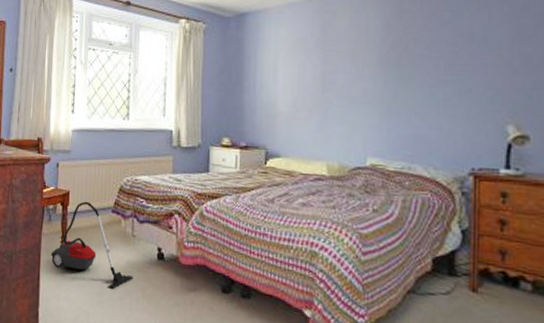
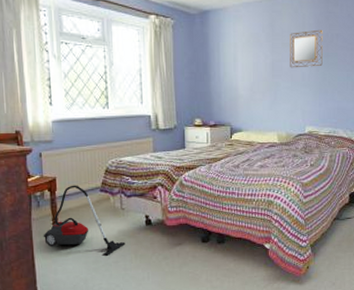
home mirror: none [346,33,394,82] -> present [290,29,323,68]

